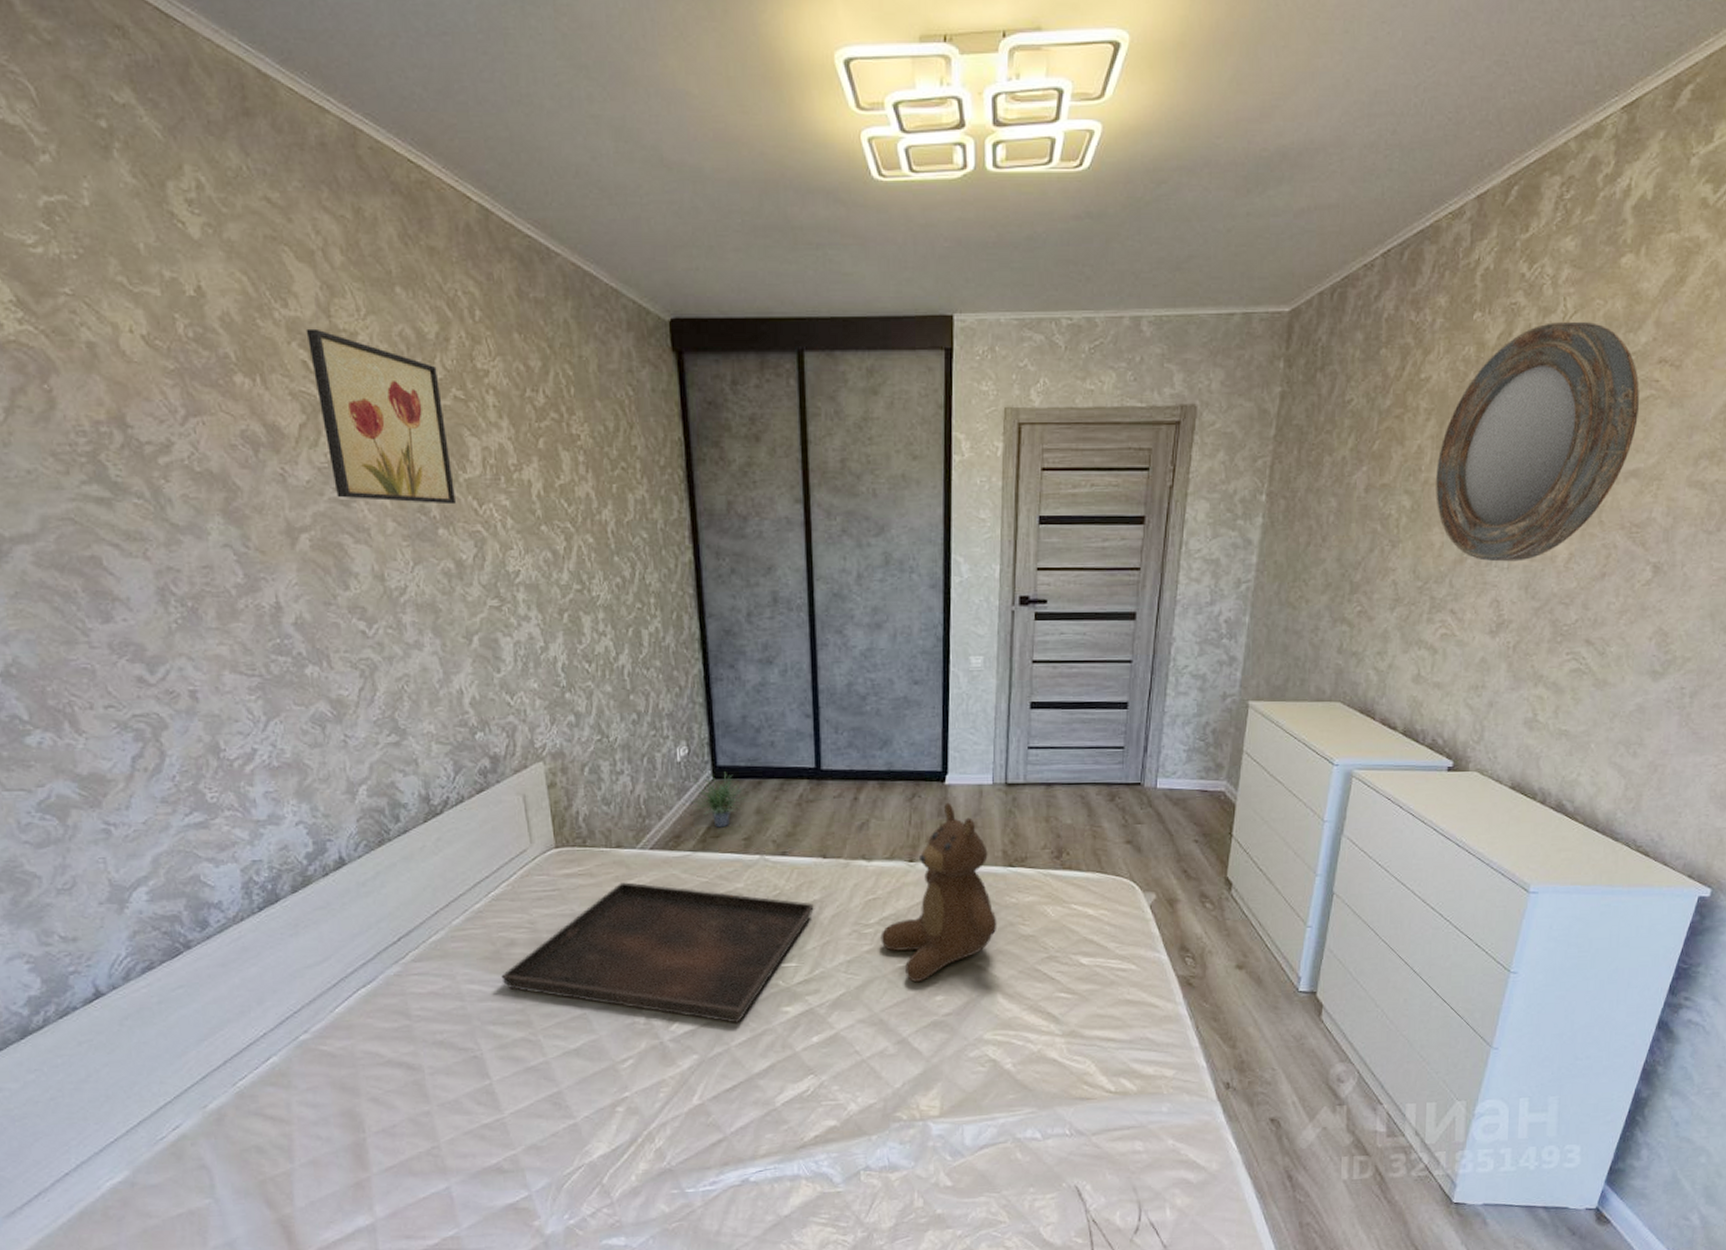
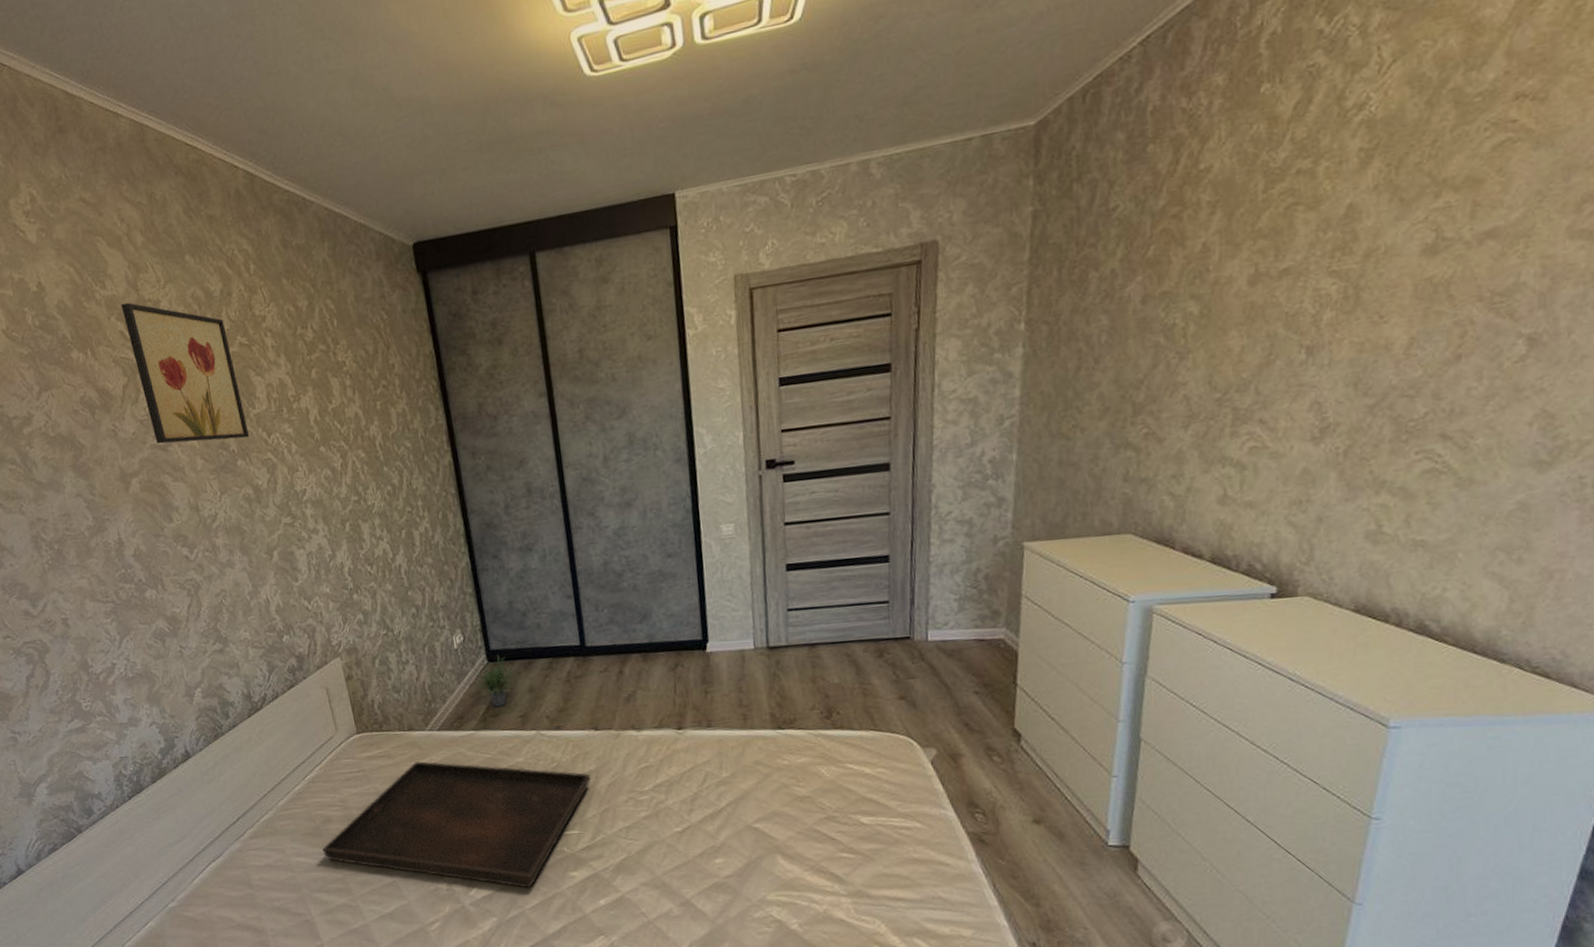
teddy bear: present [880,802,997,983] -> none [656,670,771,846]
home mirror: present [1436,321,1640,562] -> none [1228,68,1492,360]

